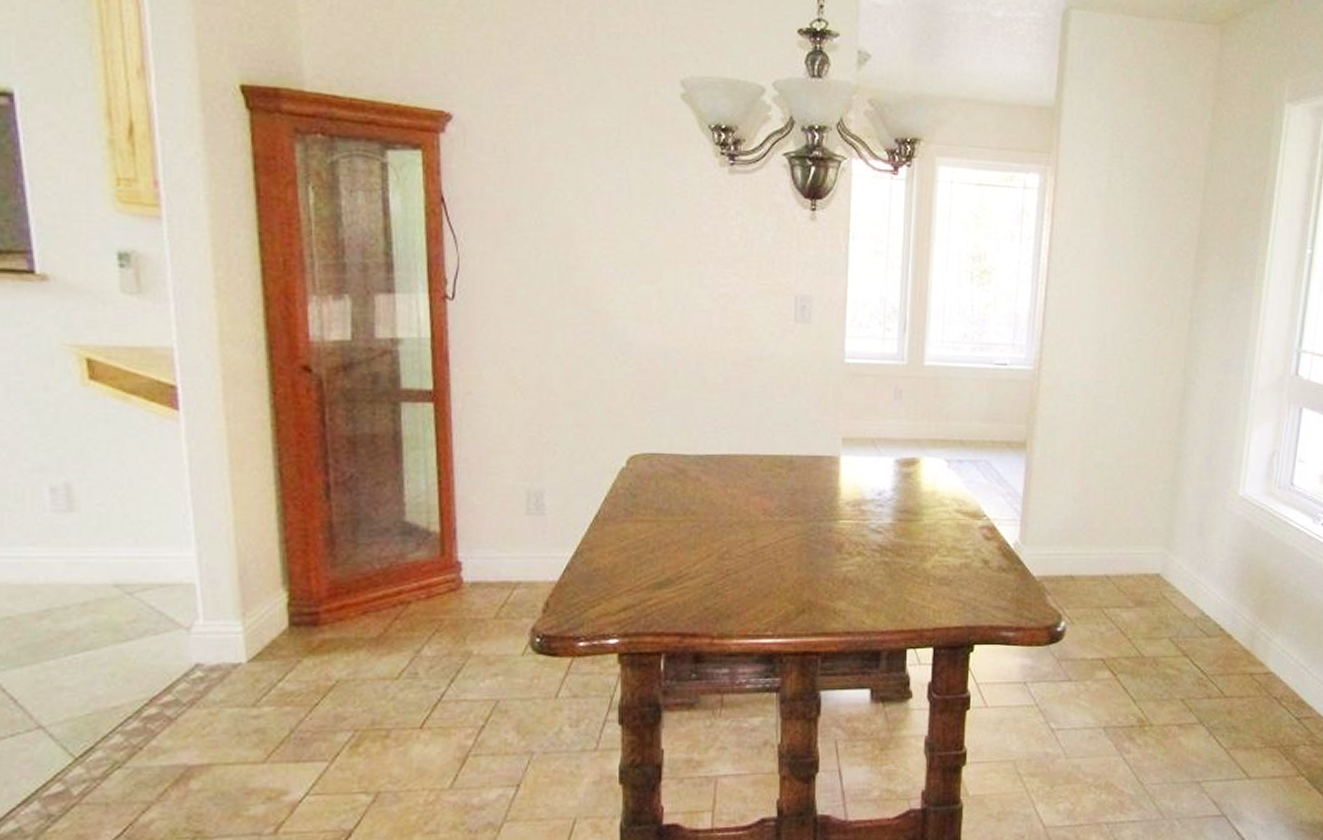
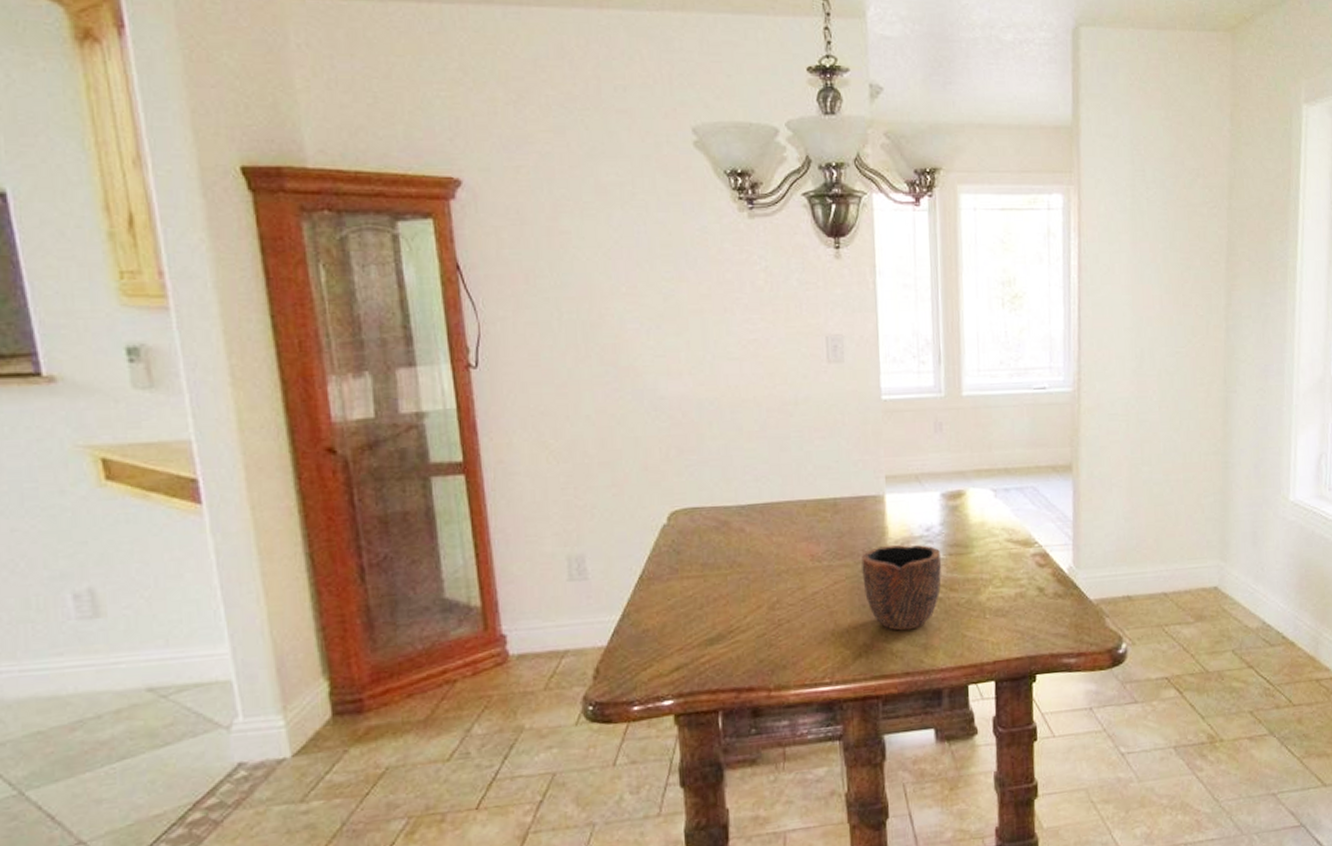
bowl: none [812,505,891,591] -> present [861,544,942,631]

